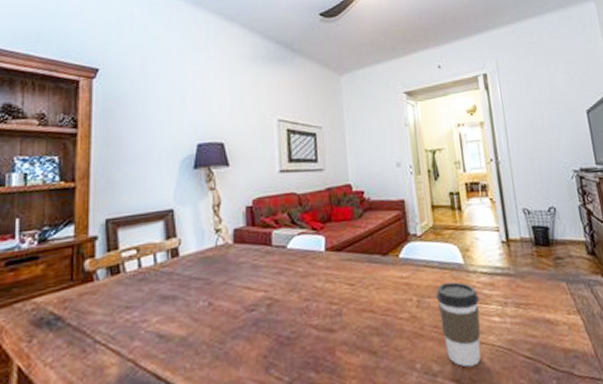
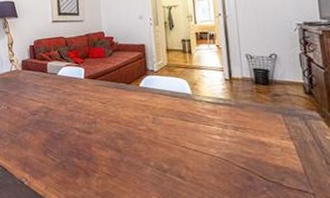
coffee cup: present [436,282,481,368] -> none [168,107,204,169]

